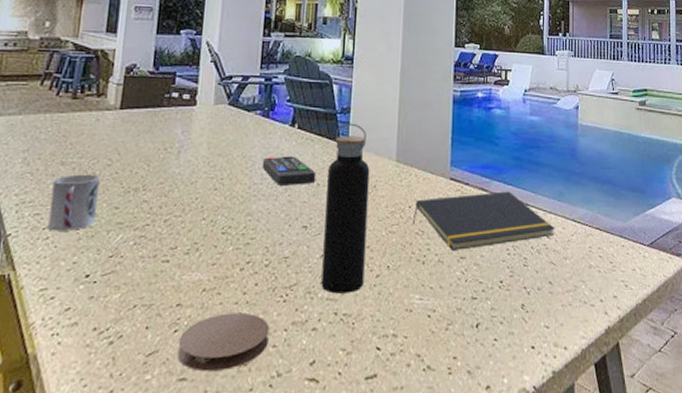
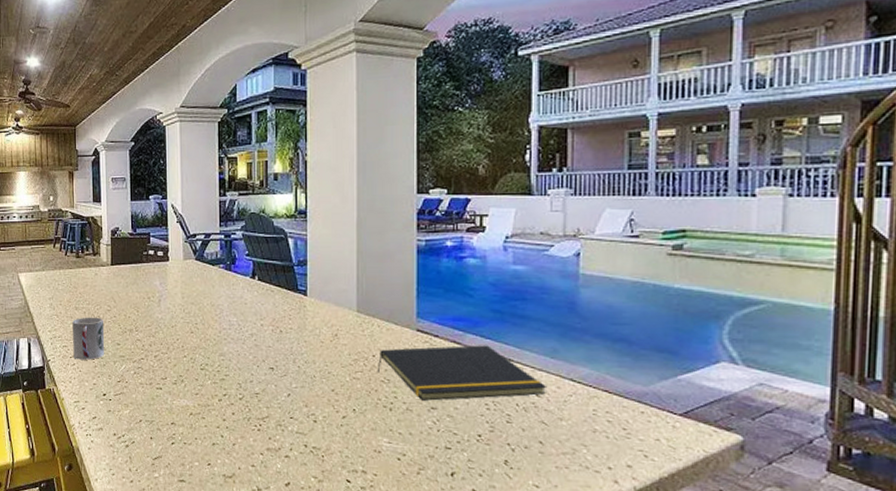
coaster: present [177,312,270,372] -> none [176,434,248,479]
remote control: present [262,156,317,186] -> none [229,305,279,332]
water bottle: present [321,123,370,294] -> none [290,275,331,430]

